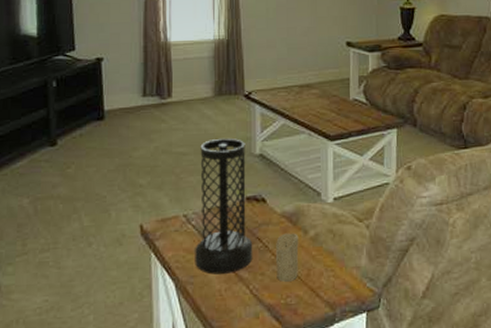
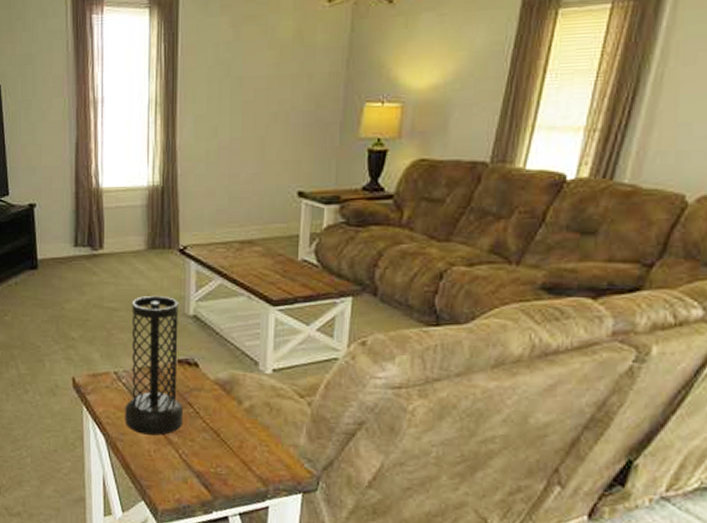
candle: present [275,233,299,282] -> none [206,401,232,451]

